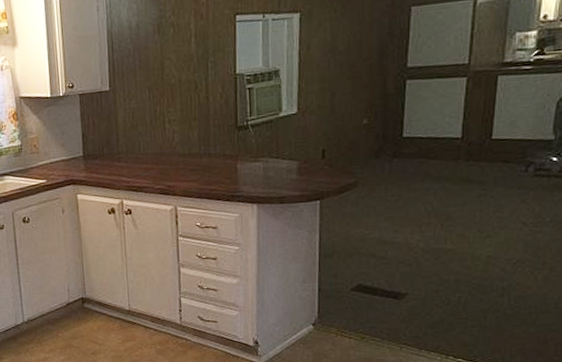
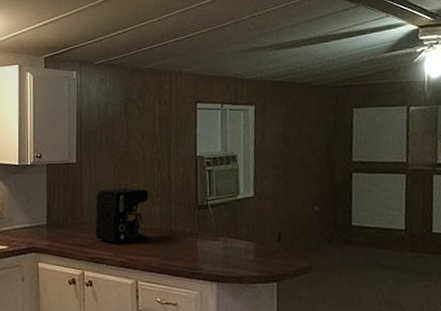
coffee maker: none [131,112,187,171] -> present [95,187,149,244]

